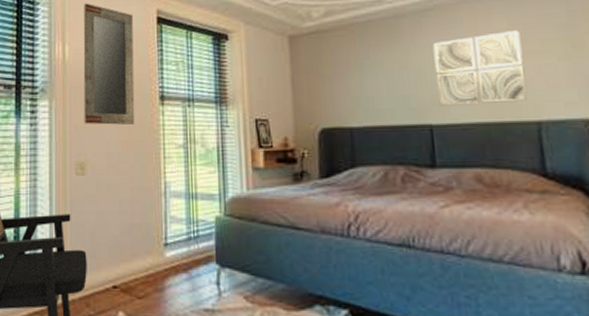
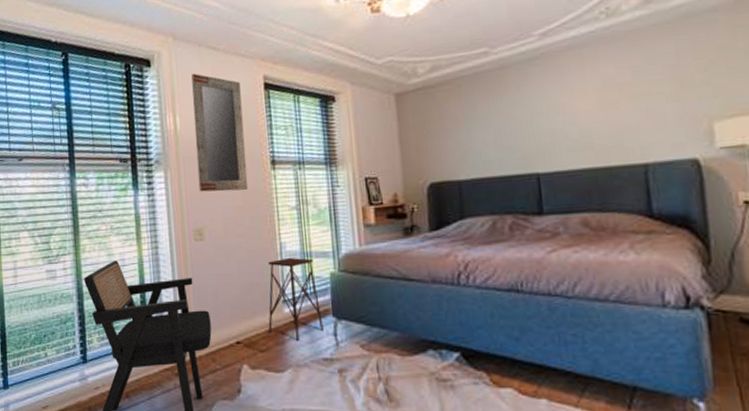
side table: none [148,197,206,289] -> present [268,257,324,342]
wall art: present [432,30,528,106] -> none [539,74,635,155]

